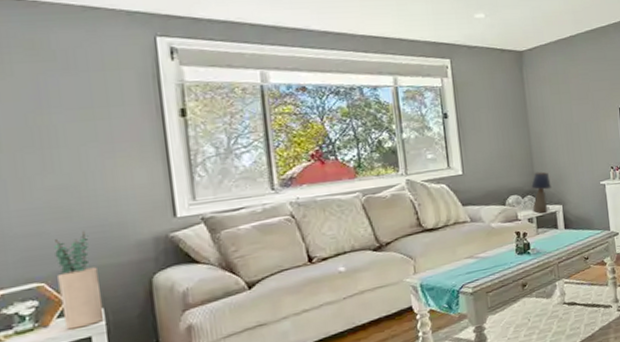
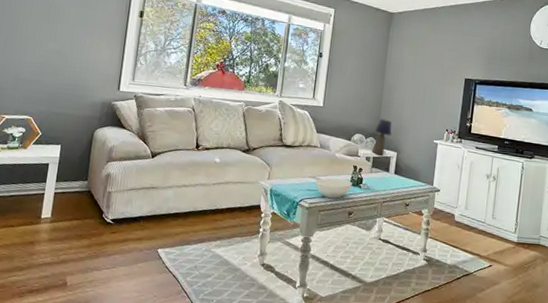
vase: present [54,230,105,330] -> none [36,85,65,156]
bowl: none [474,249,519,276] -> present [315,178,352,199]

